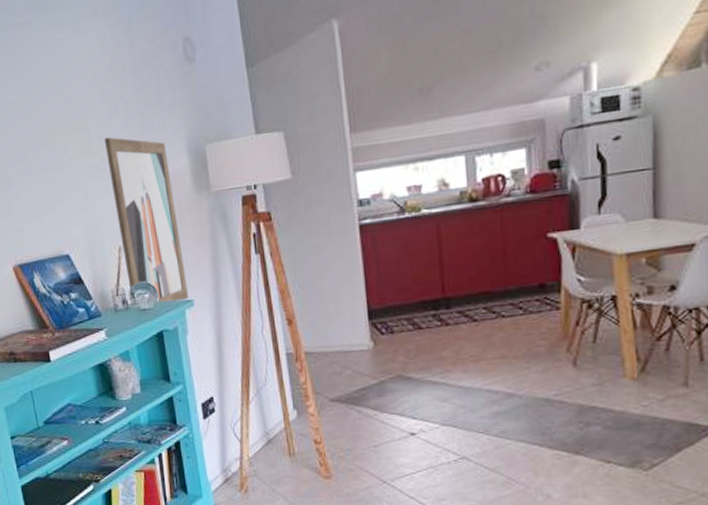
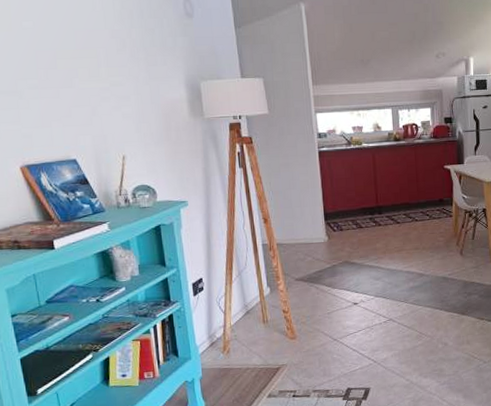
wall art: present [103,137,188,303] -> none [112,66,183,203]

